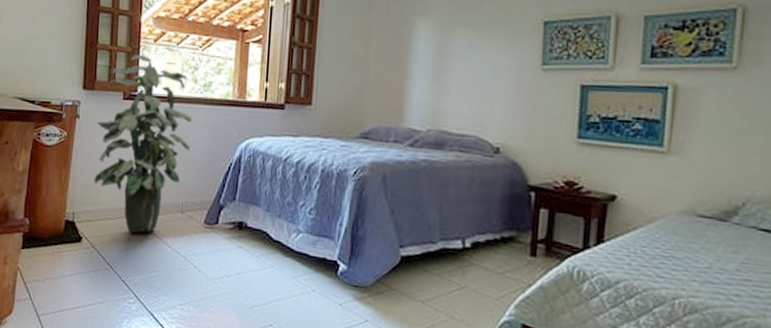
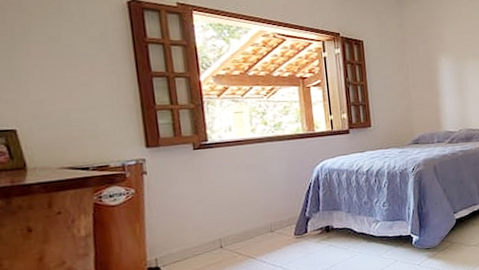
indoor plant: present [94,55,192,233] -> none [168,109,271,262]

